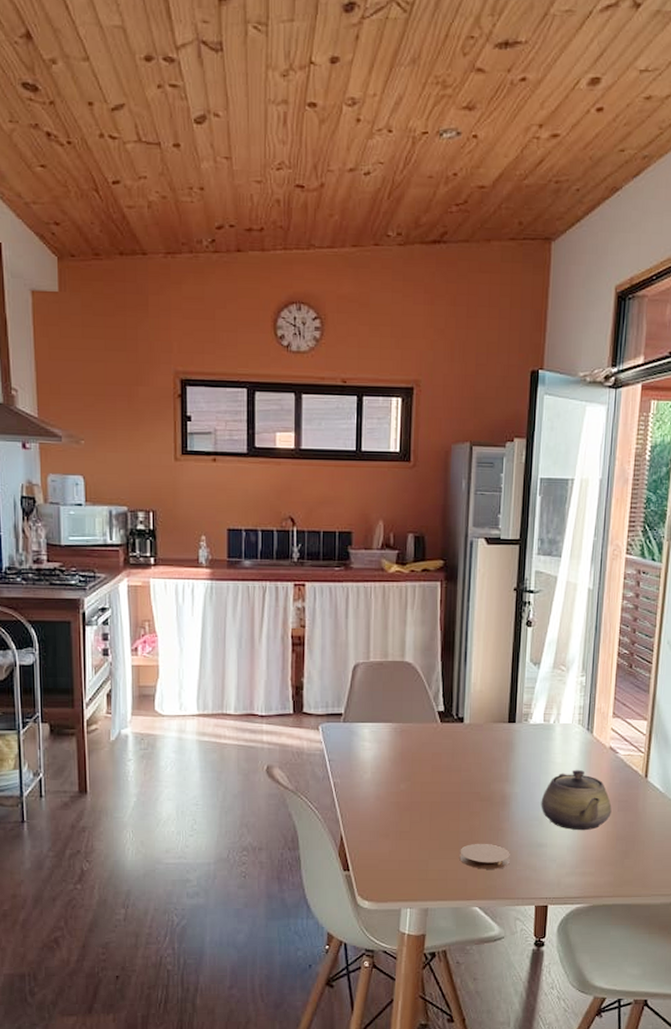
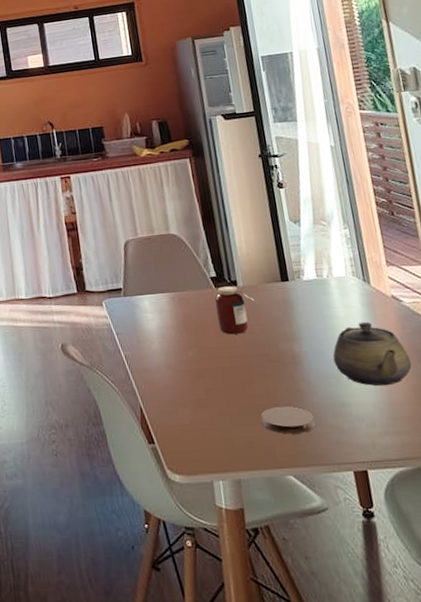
jar: none [436,722,481,771] -> present [214,286,259,335]

